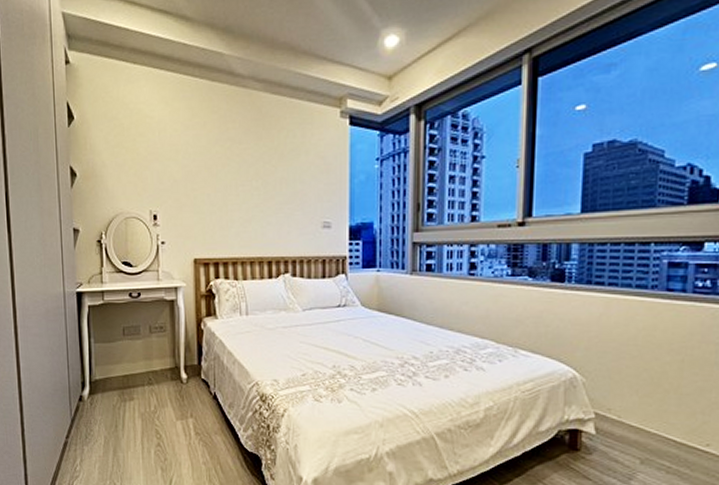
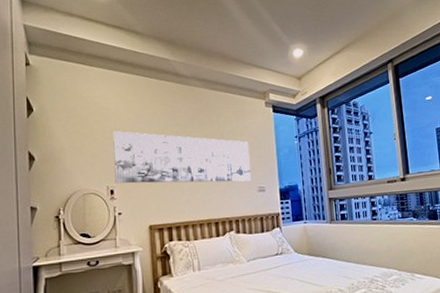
wall art: none [157,145,314,214] -> present [113,131,251,184]

